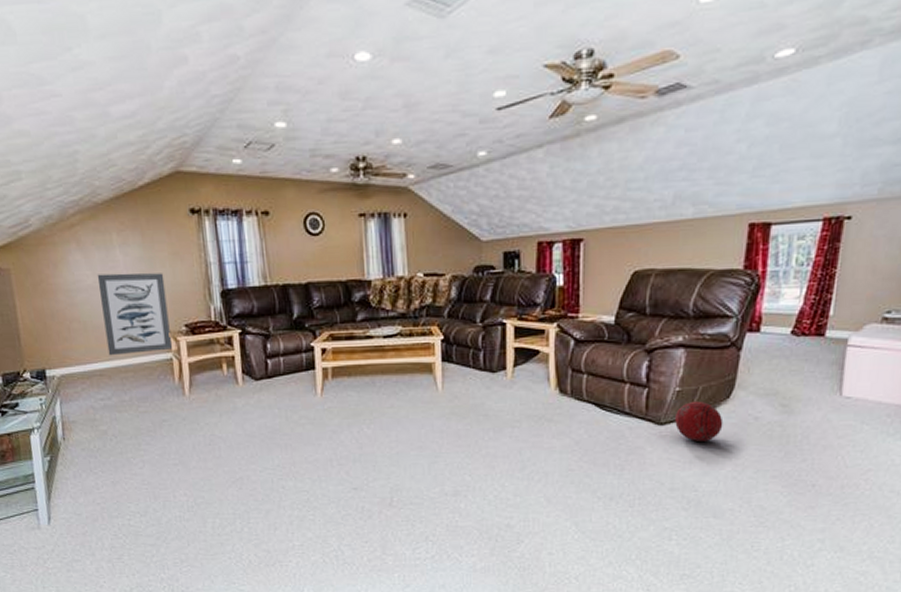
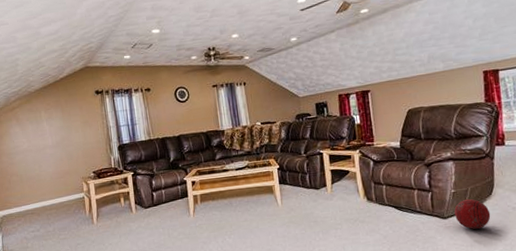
wall art: present [97,273,172,356] -> none [30,136,84,199]

